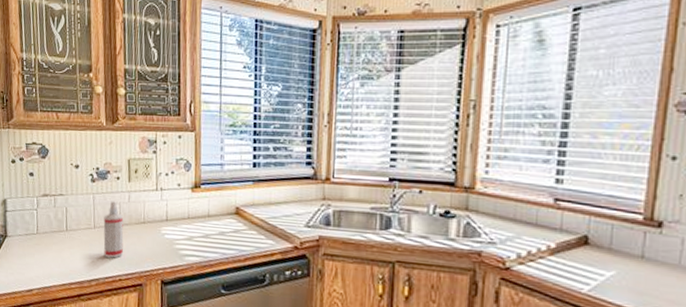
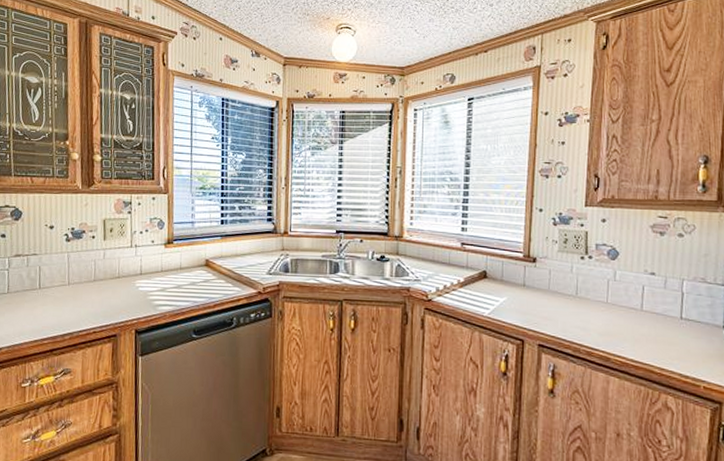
spray bottle: present [103,201,124,258] -> none [78,258,99,312]

